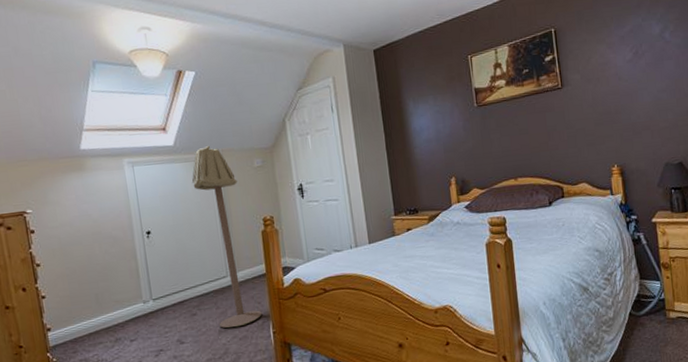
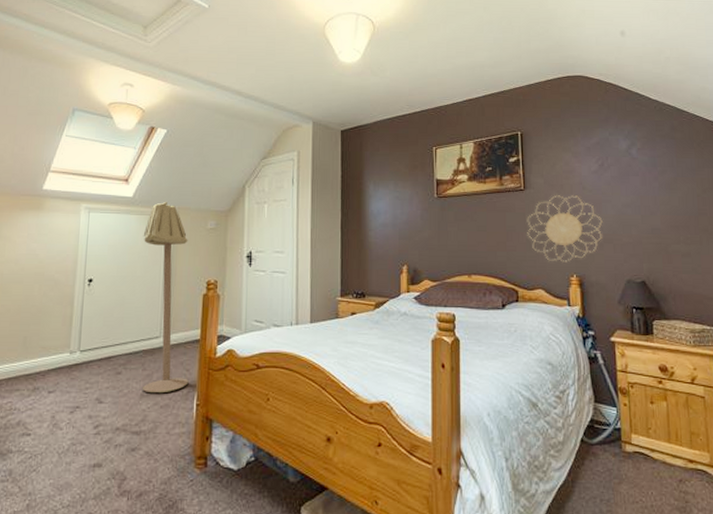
decorative wall piece: none [566,87,640,155] -> present [527,195,603,263]

